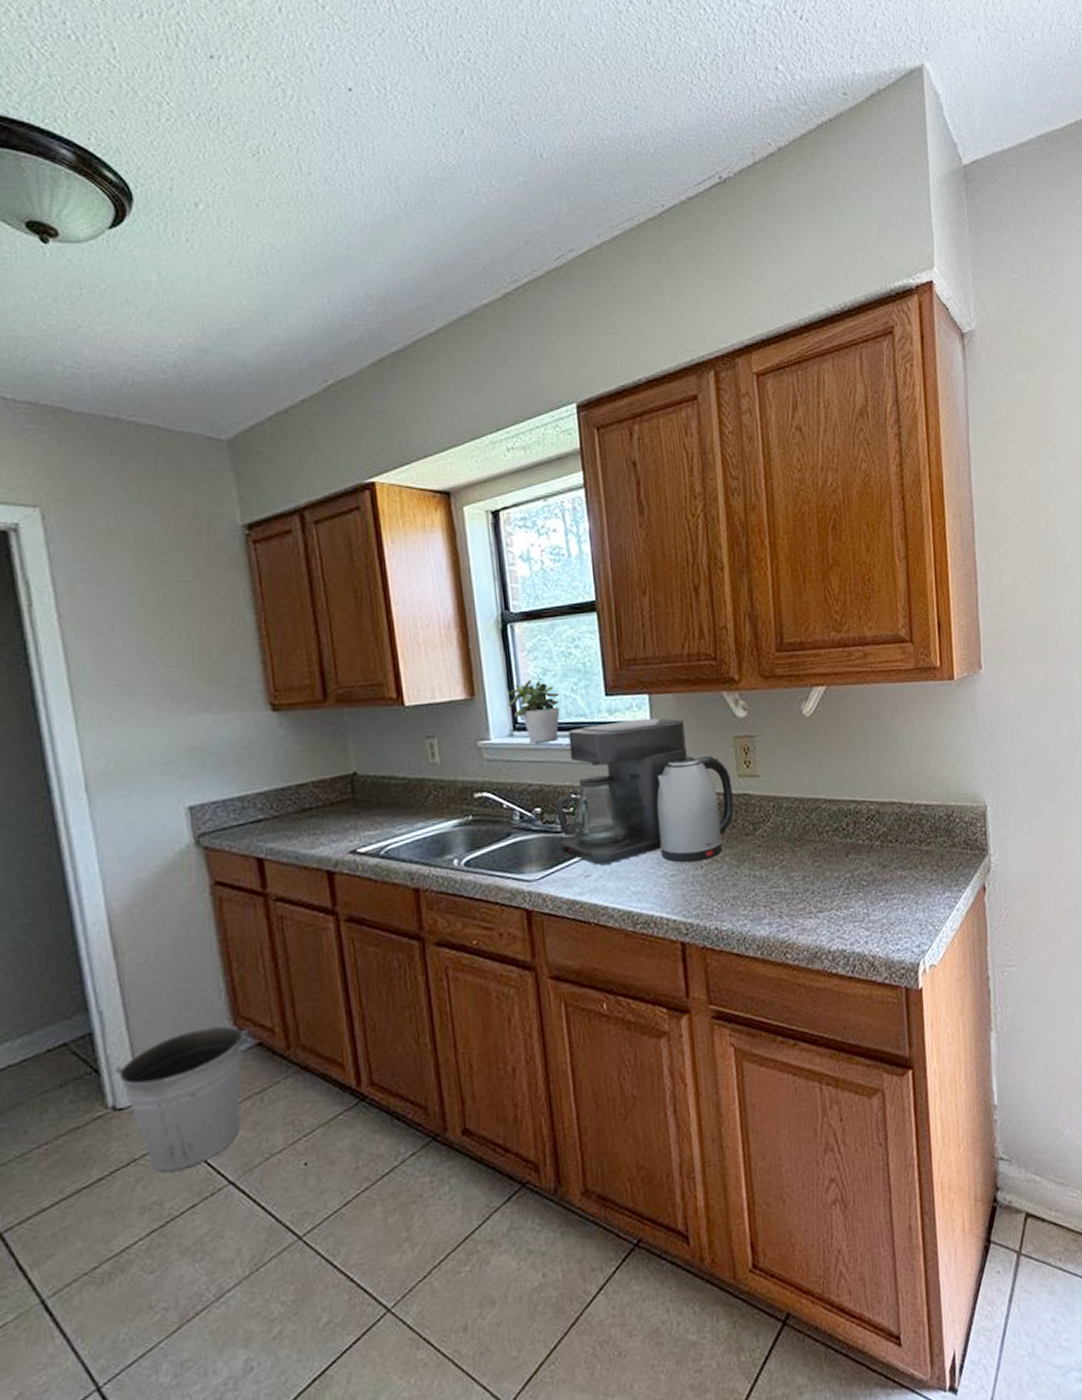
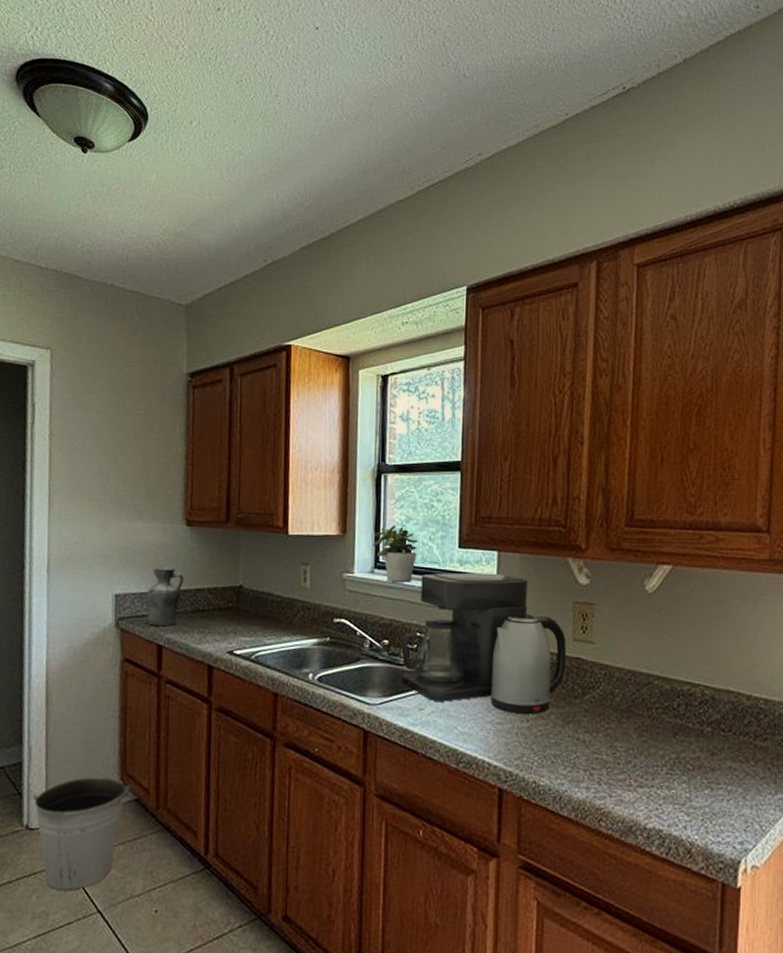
ceramic jug: none [232,763,280,838] -> present [146,566,184,627]

